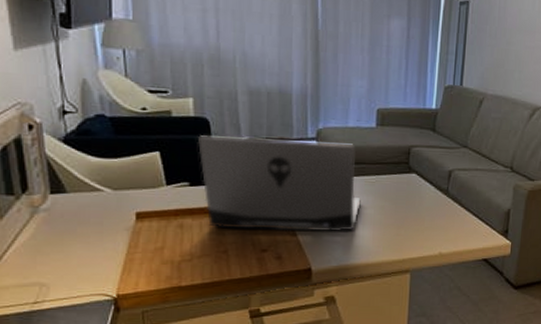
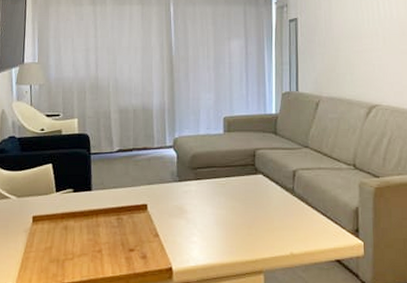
laptop computer: present [198,135,361,231] -> none [80,149,214,232]

